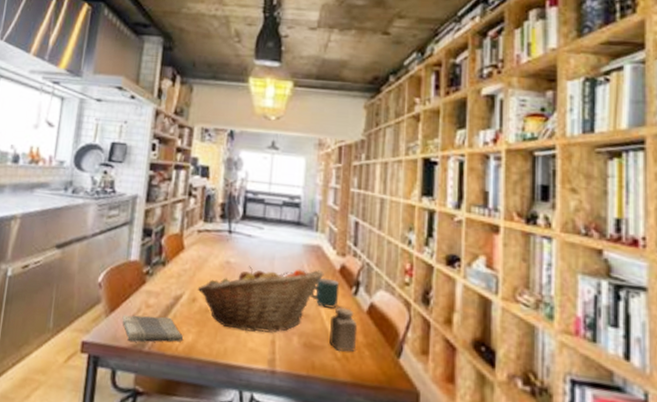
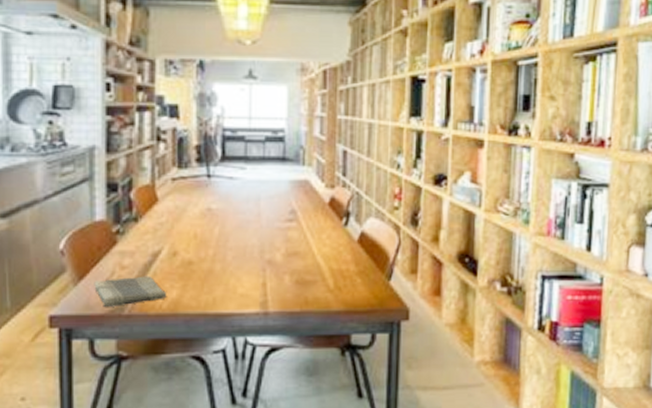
fruit basket: present [197,266,324,333] -> none [177,205,314,277]
mug: present [310,277,340,308] -> none [299,212,330,242]
salt shaker: present [329,306,358,352] -> none [322,239,349,283]

